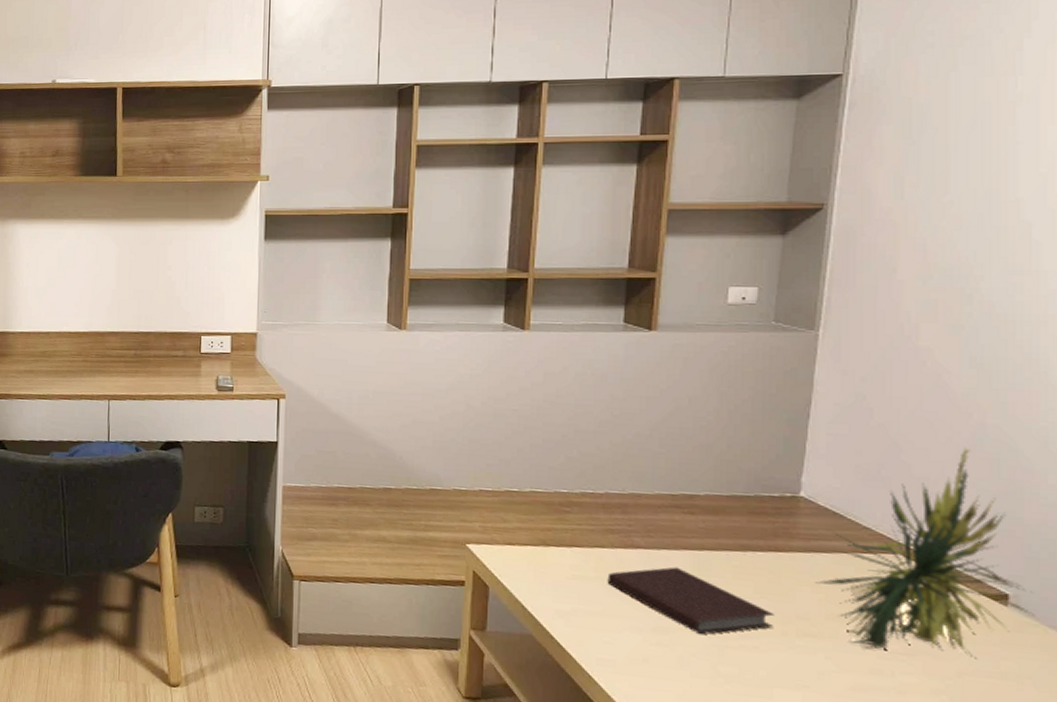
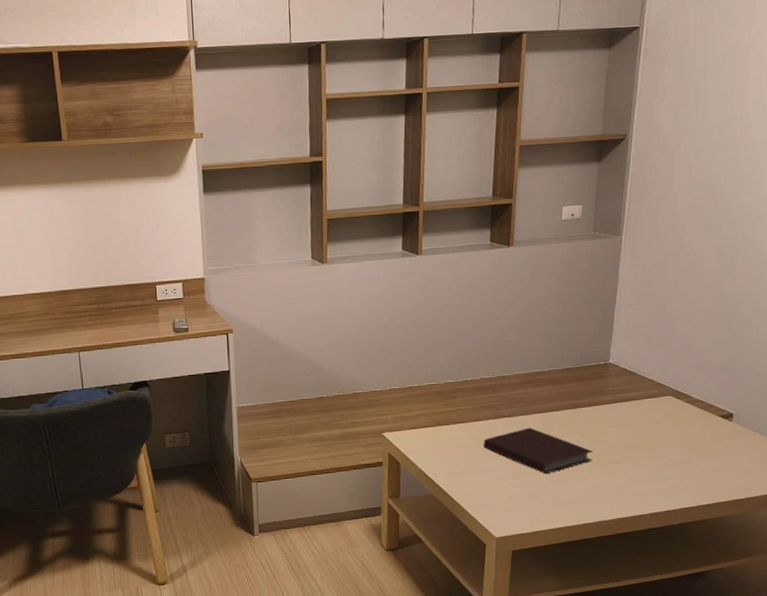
plant: present [816,447,1034,659] -> none [619,313,747,466]

